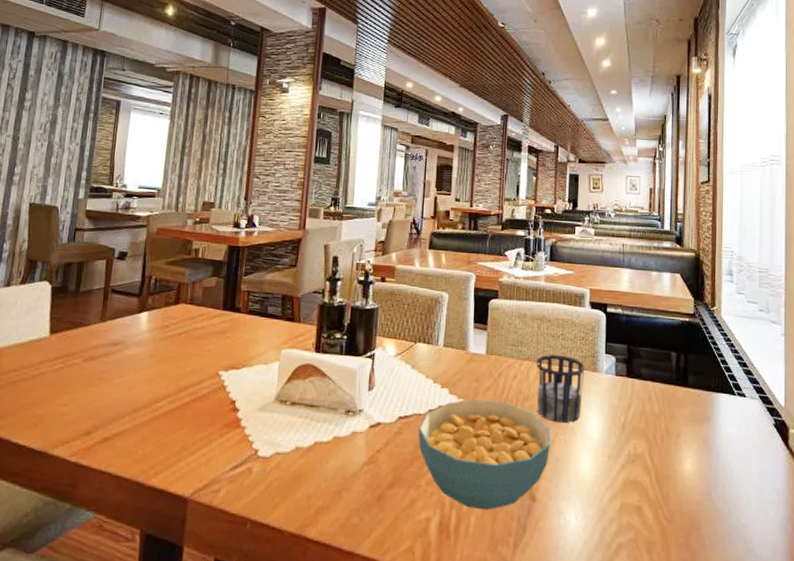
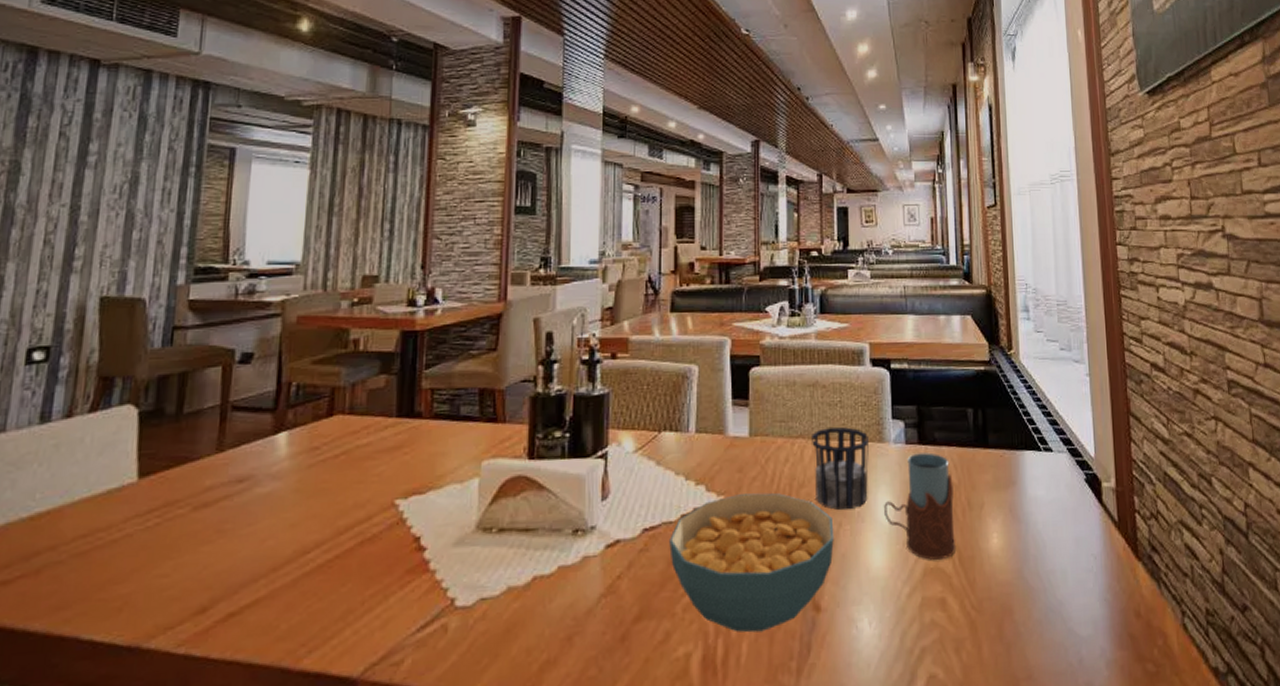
drinking glass: none [594,384,655,474] -> present [884,452,957,560]

